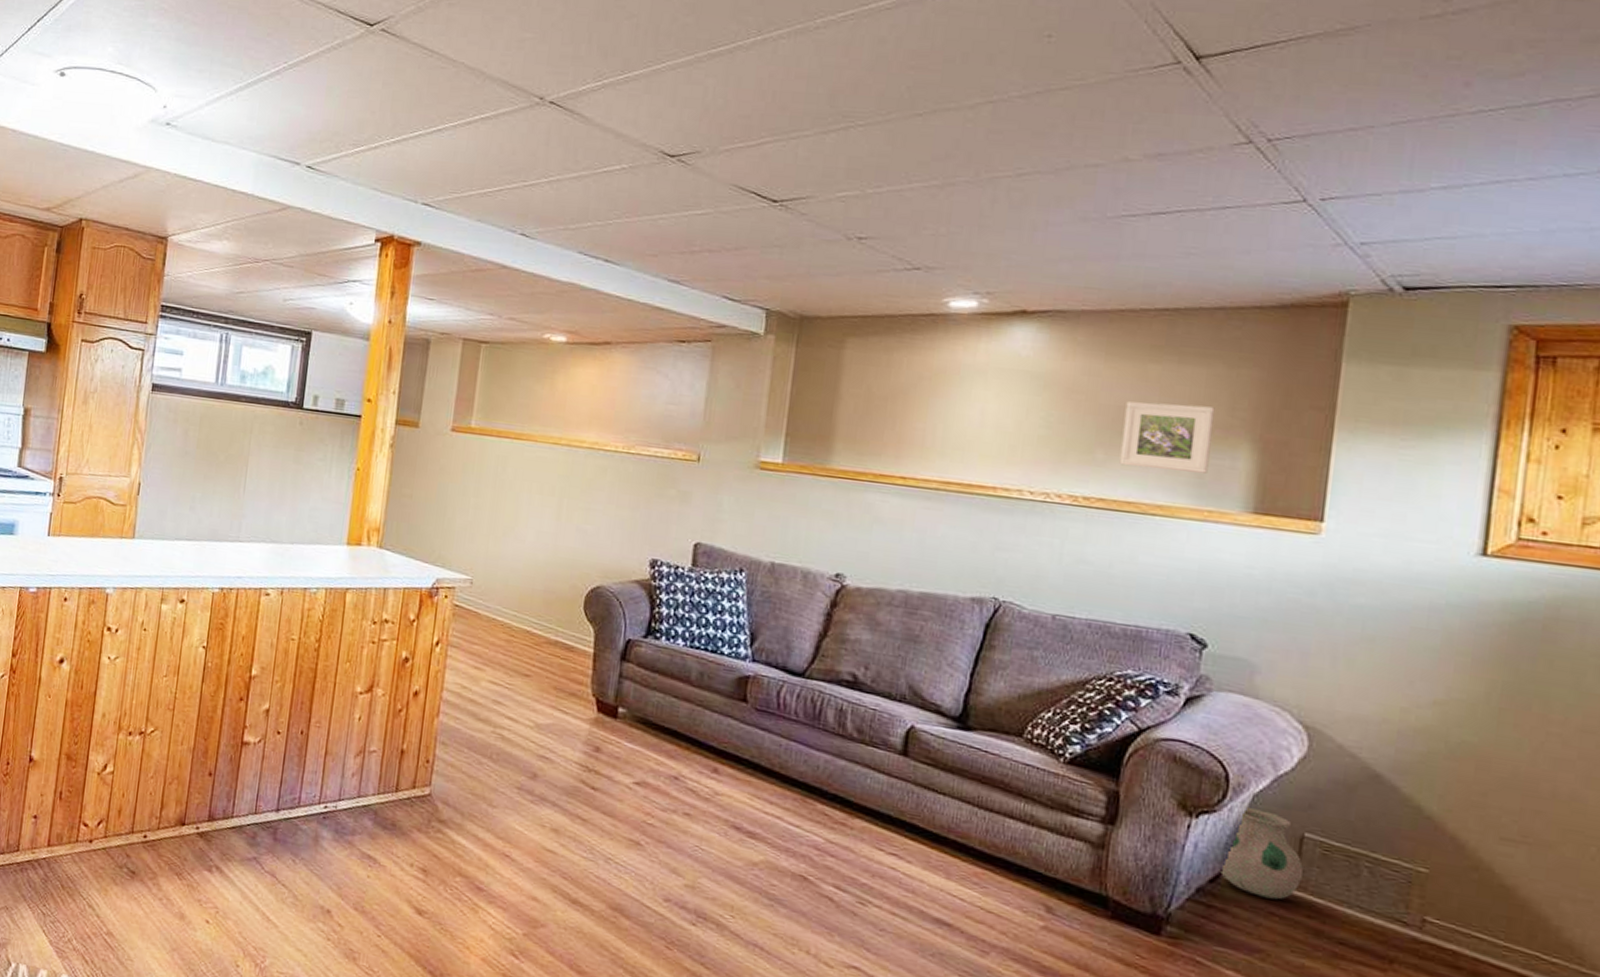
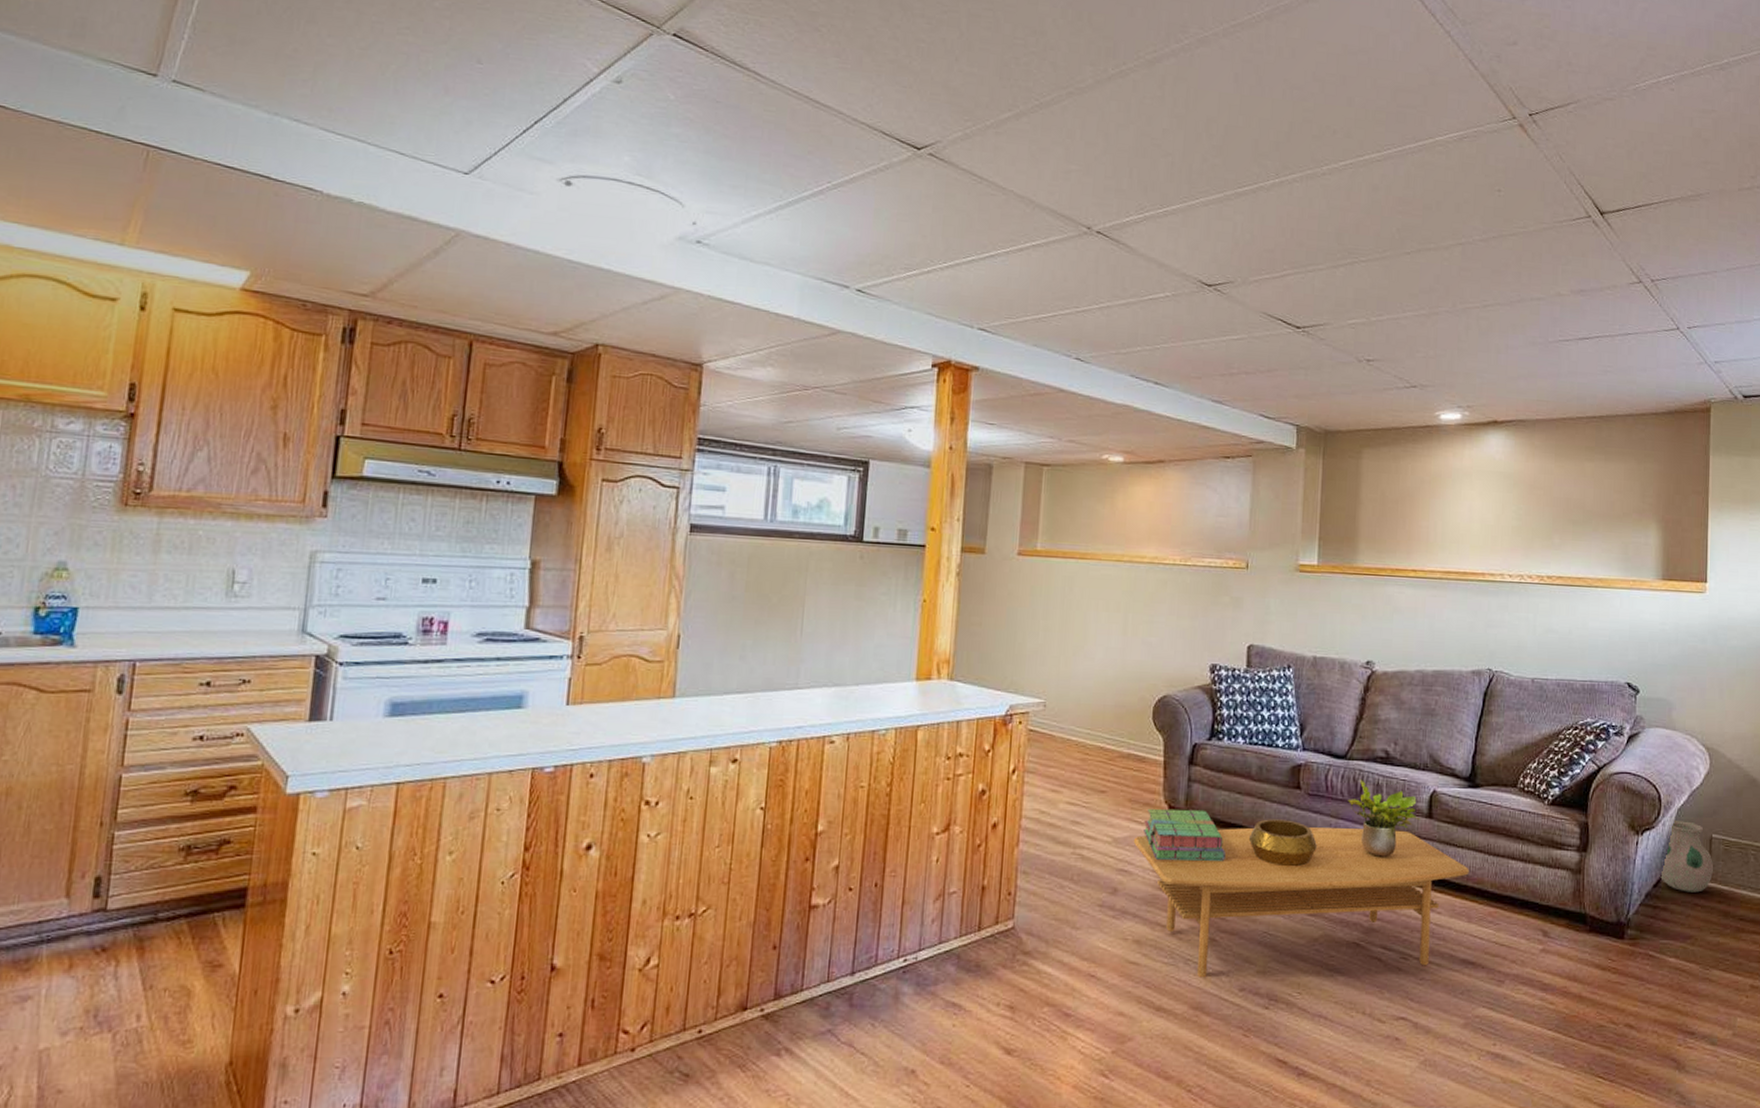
coffee table: none [556,725,952,917] -> present [1133,827,1469,978]
stack of books: none [568,699,657,765] -> present [1144,808,1225,861]
decorative bowl: none [683,728,763,784] -> present [1248,819,1317,867]
potted plant: none [802,701,892,790] -> present [1347,779,1420,857]
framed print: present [1119,401,1215,474] -> none [1570,493,1632,550]

